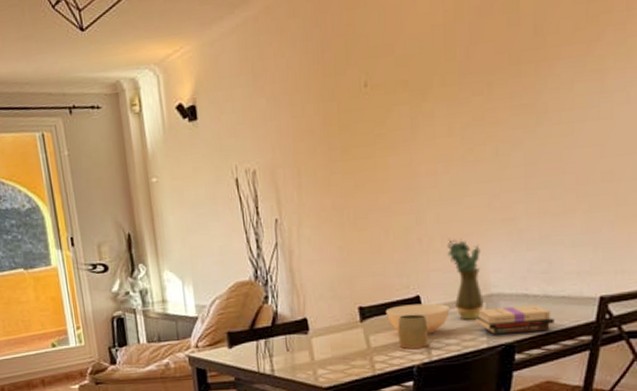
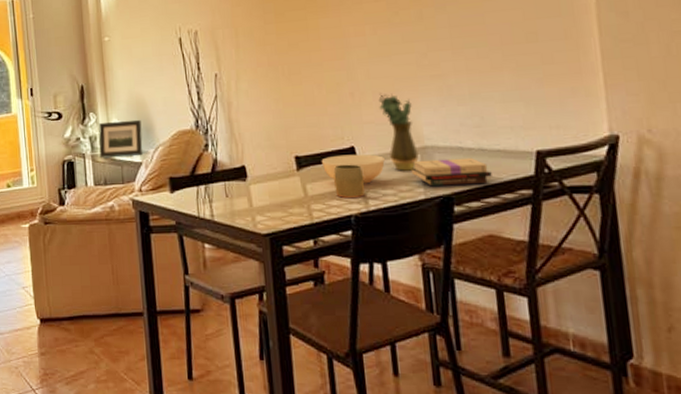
picture frame: none [149,270,199,314] -> present [98,119,143,159]

